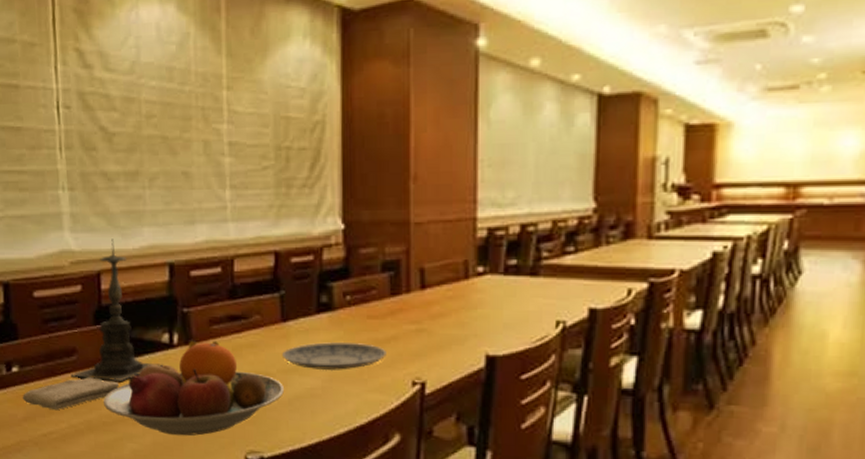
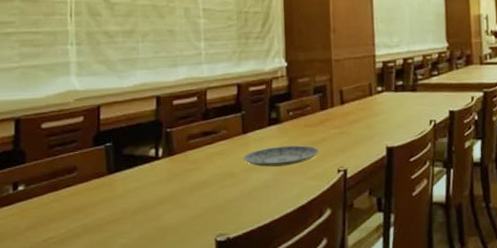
washcloth: present [22,377,120,410] -> none [26,188,113,218]
candle holder: present [70,239,164,382] -> none [71,80,151,191]
fruit bowl: present [102,340,284,436] -> none [98,152,245,229]

